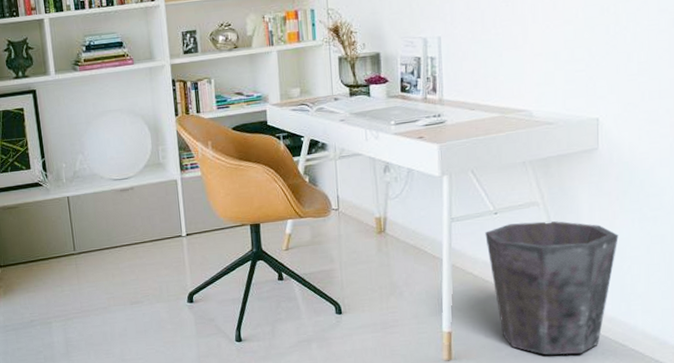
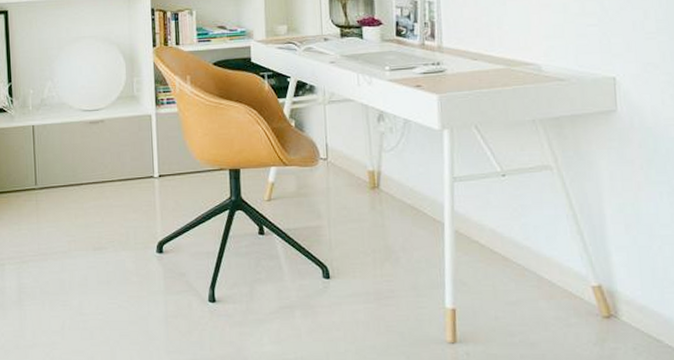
waste bin: present [485,221,619,355] -> none [492,188,645,347]

